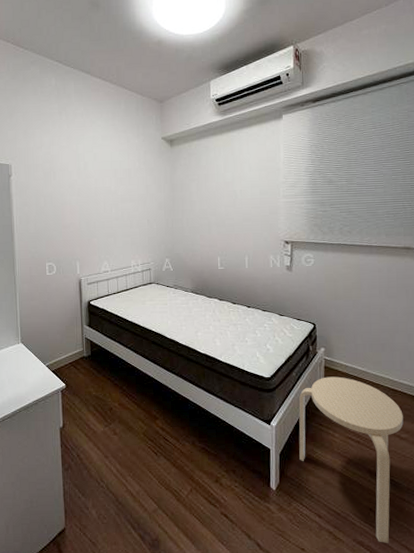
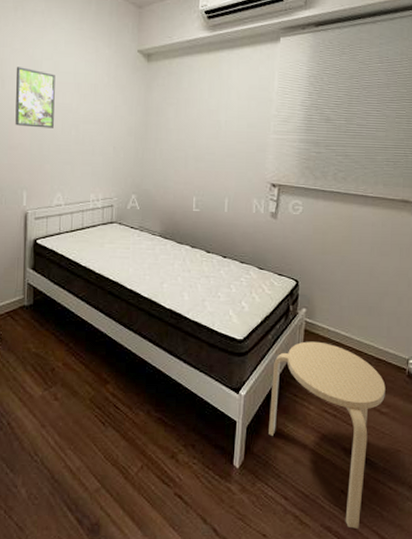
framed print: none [64,160,97,209] -> present [15,67,55,128]

